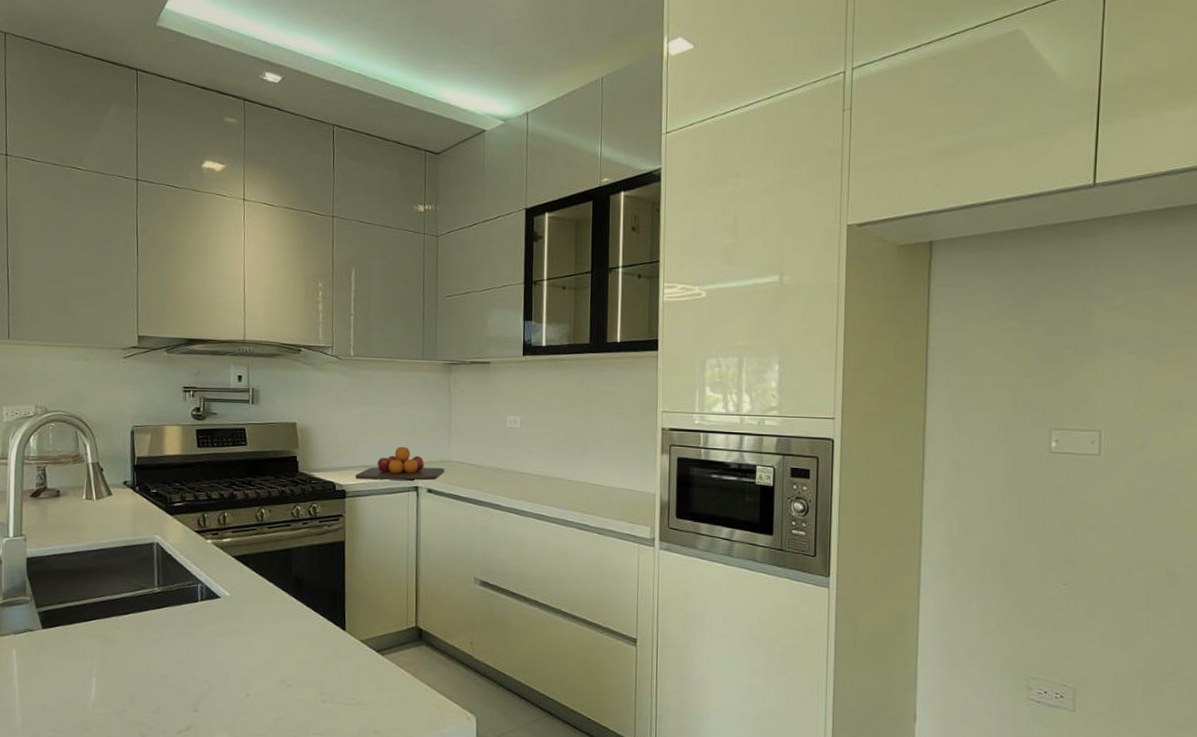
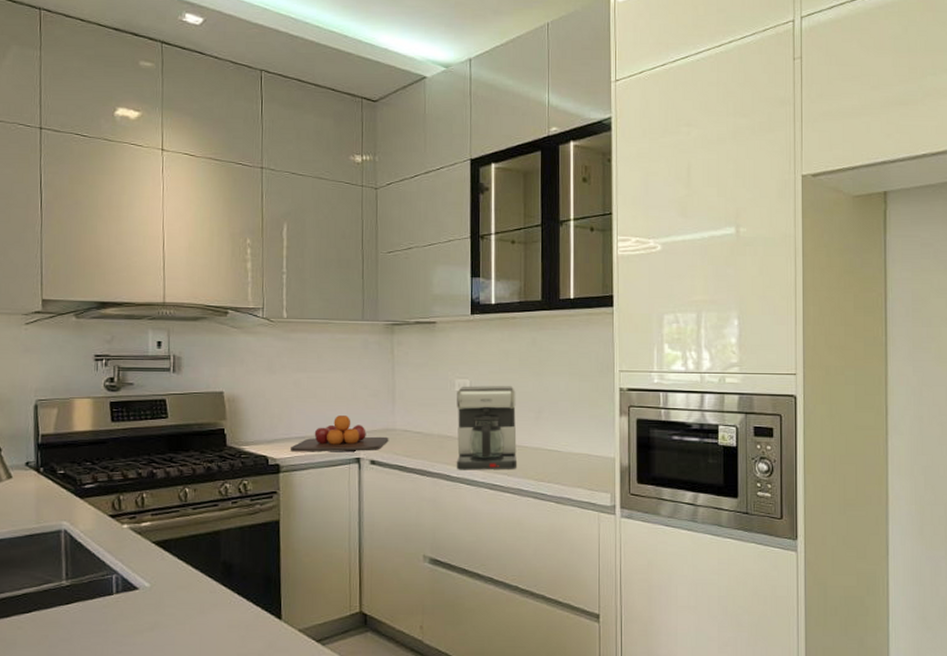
coffee maker: none [506,422,564,502] -> present [456,386,518,471]

